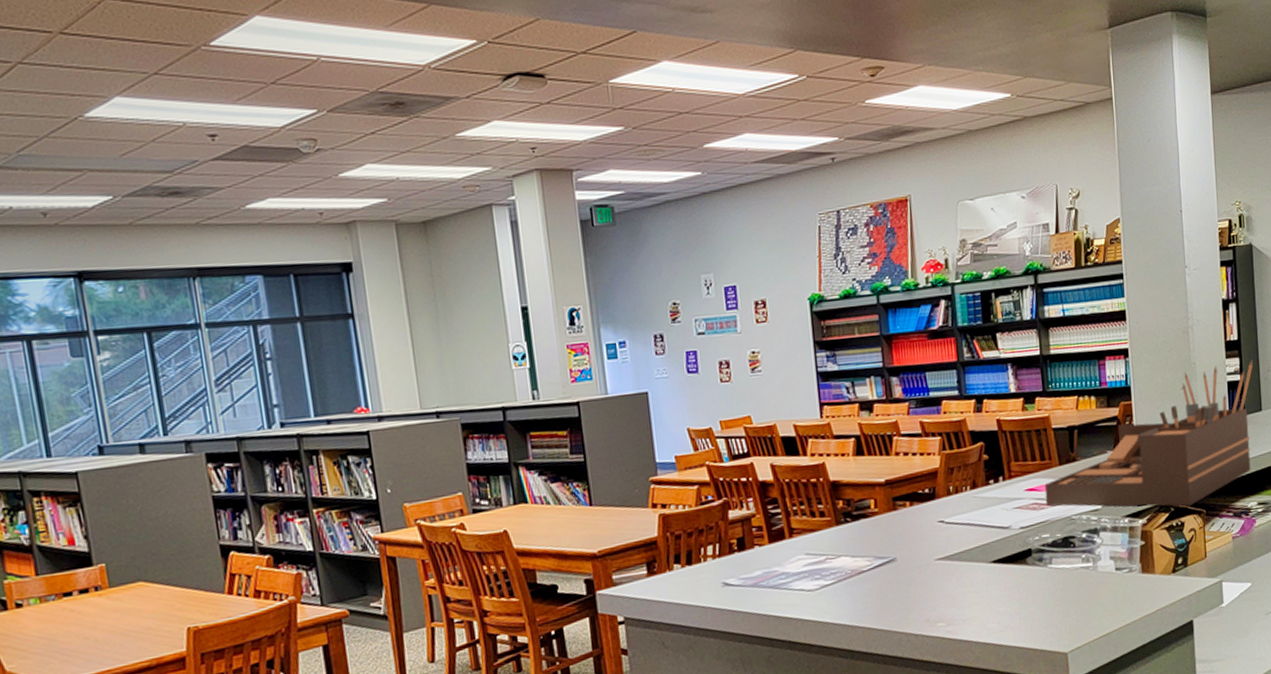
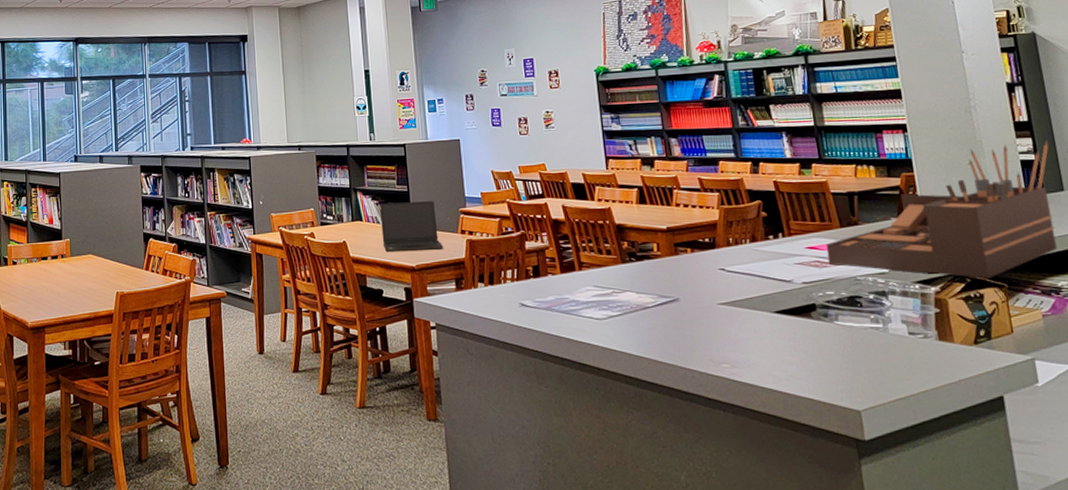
laptop: none [549,471,631,539] -> present [380,201,443,253]

